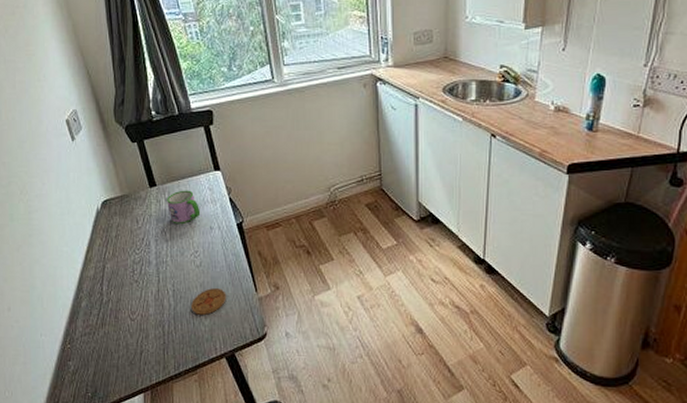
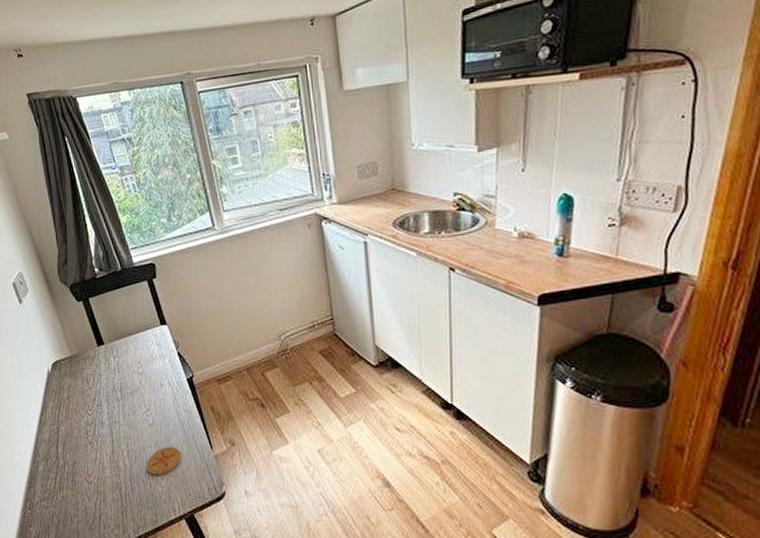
mug: present [167,190,201,225] -> none [115,346,150,383]

